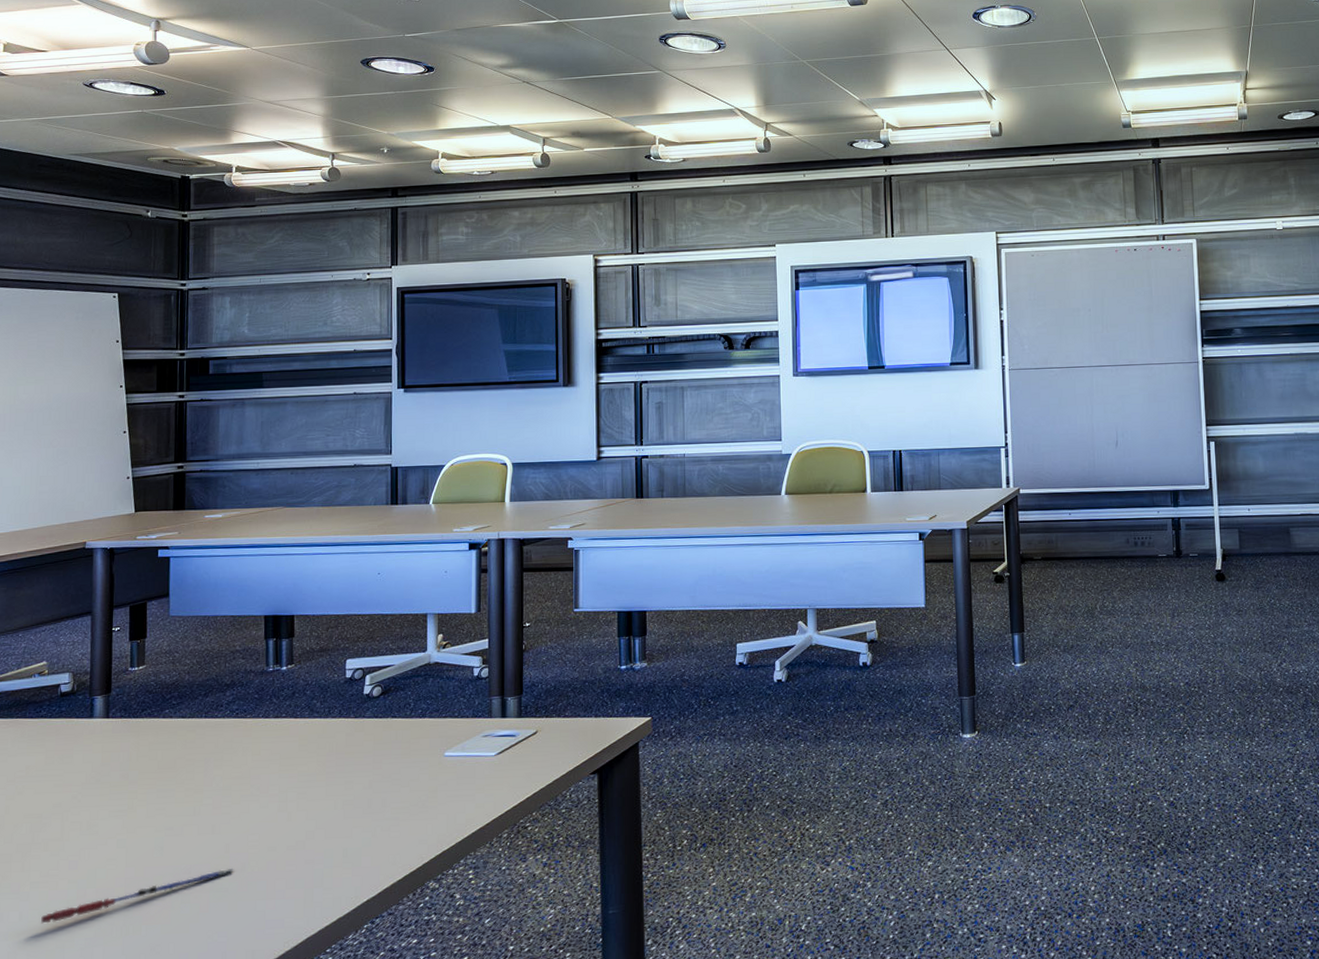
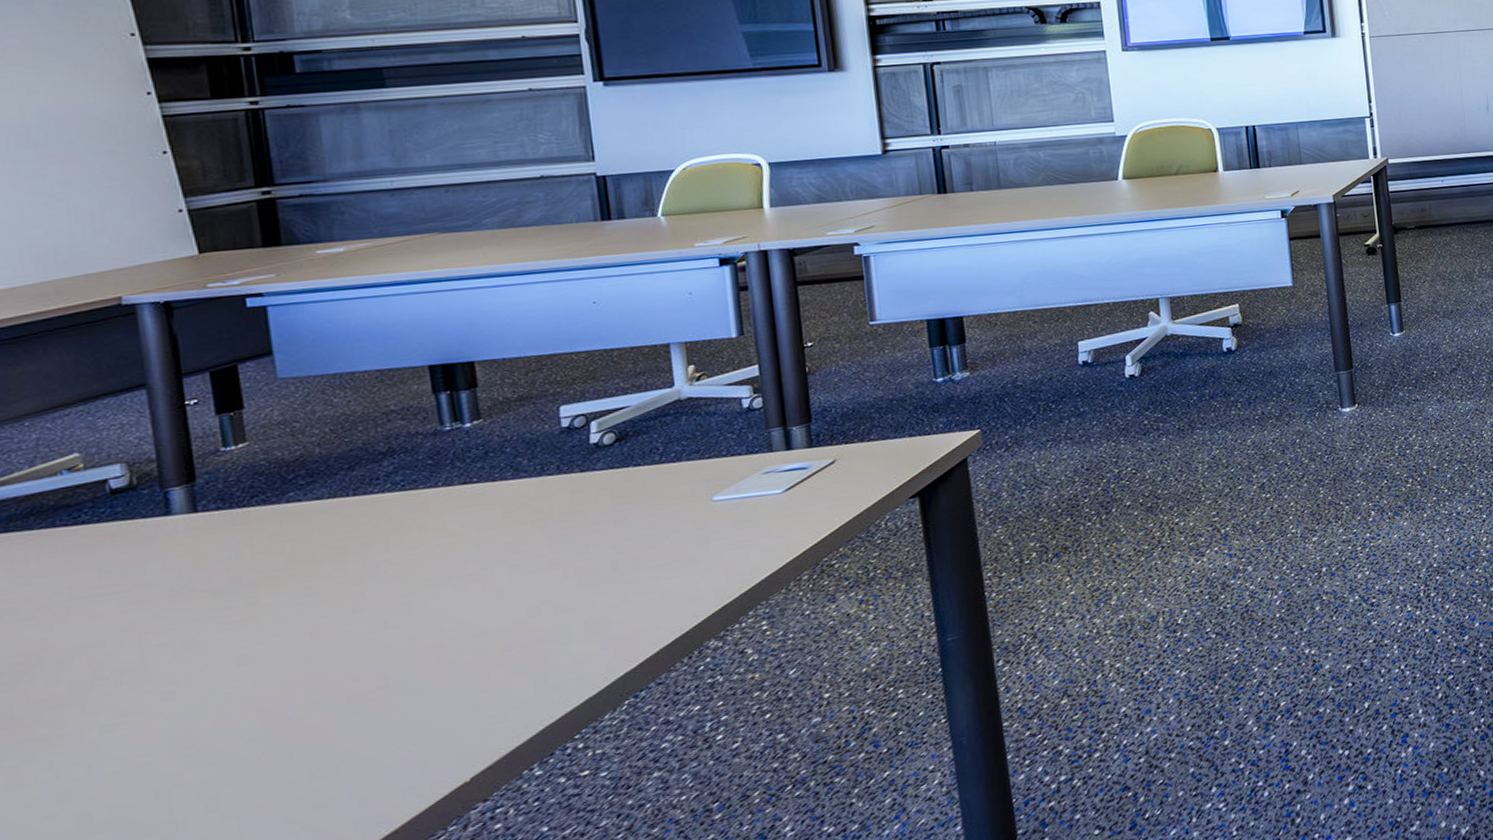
pen: present [41,868,234,924] -> none [125,665,425,774]

